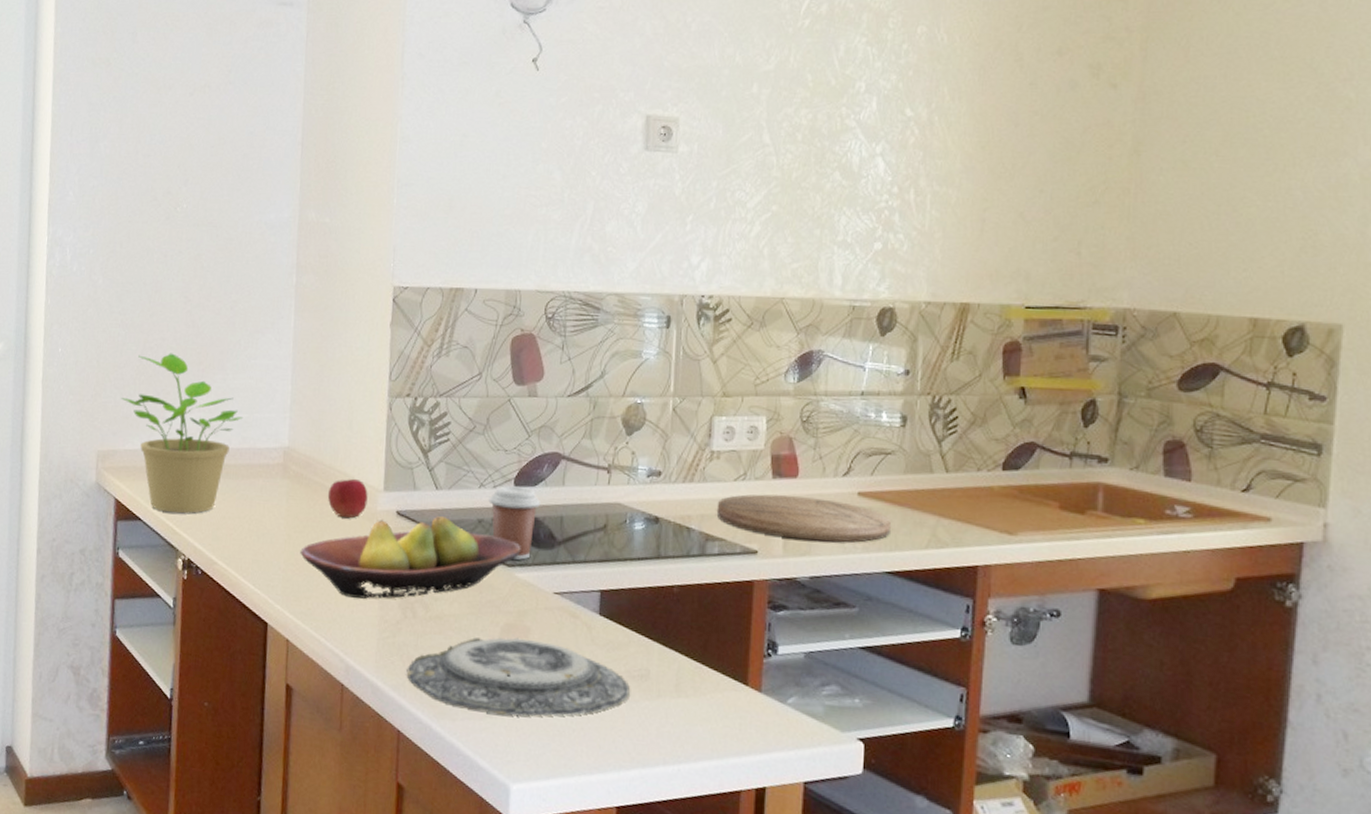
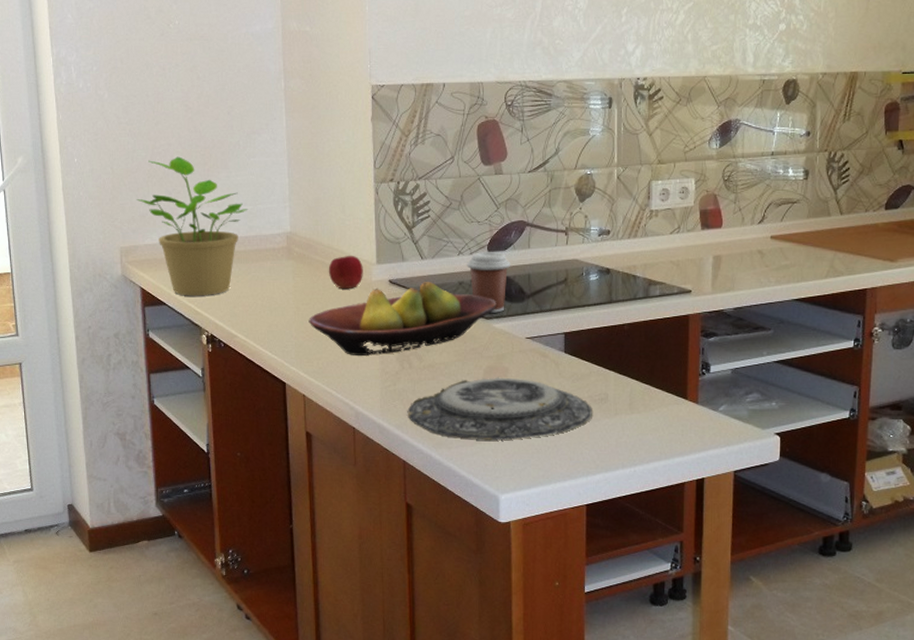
cutting board: present [716,494,891,543] -> none [657,243,797,279]

